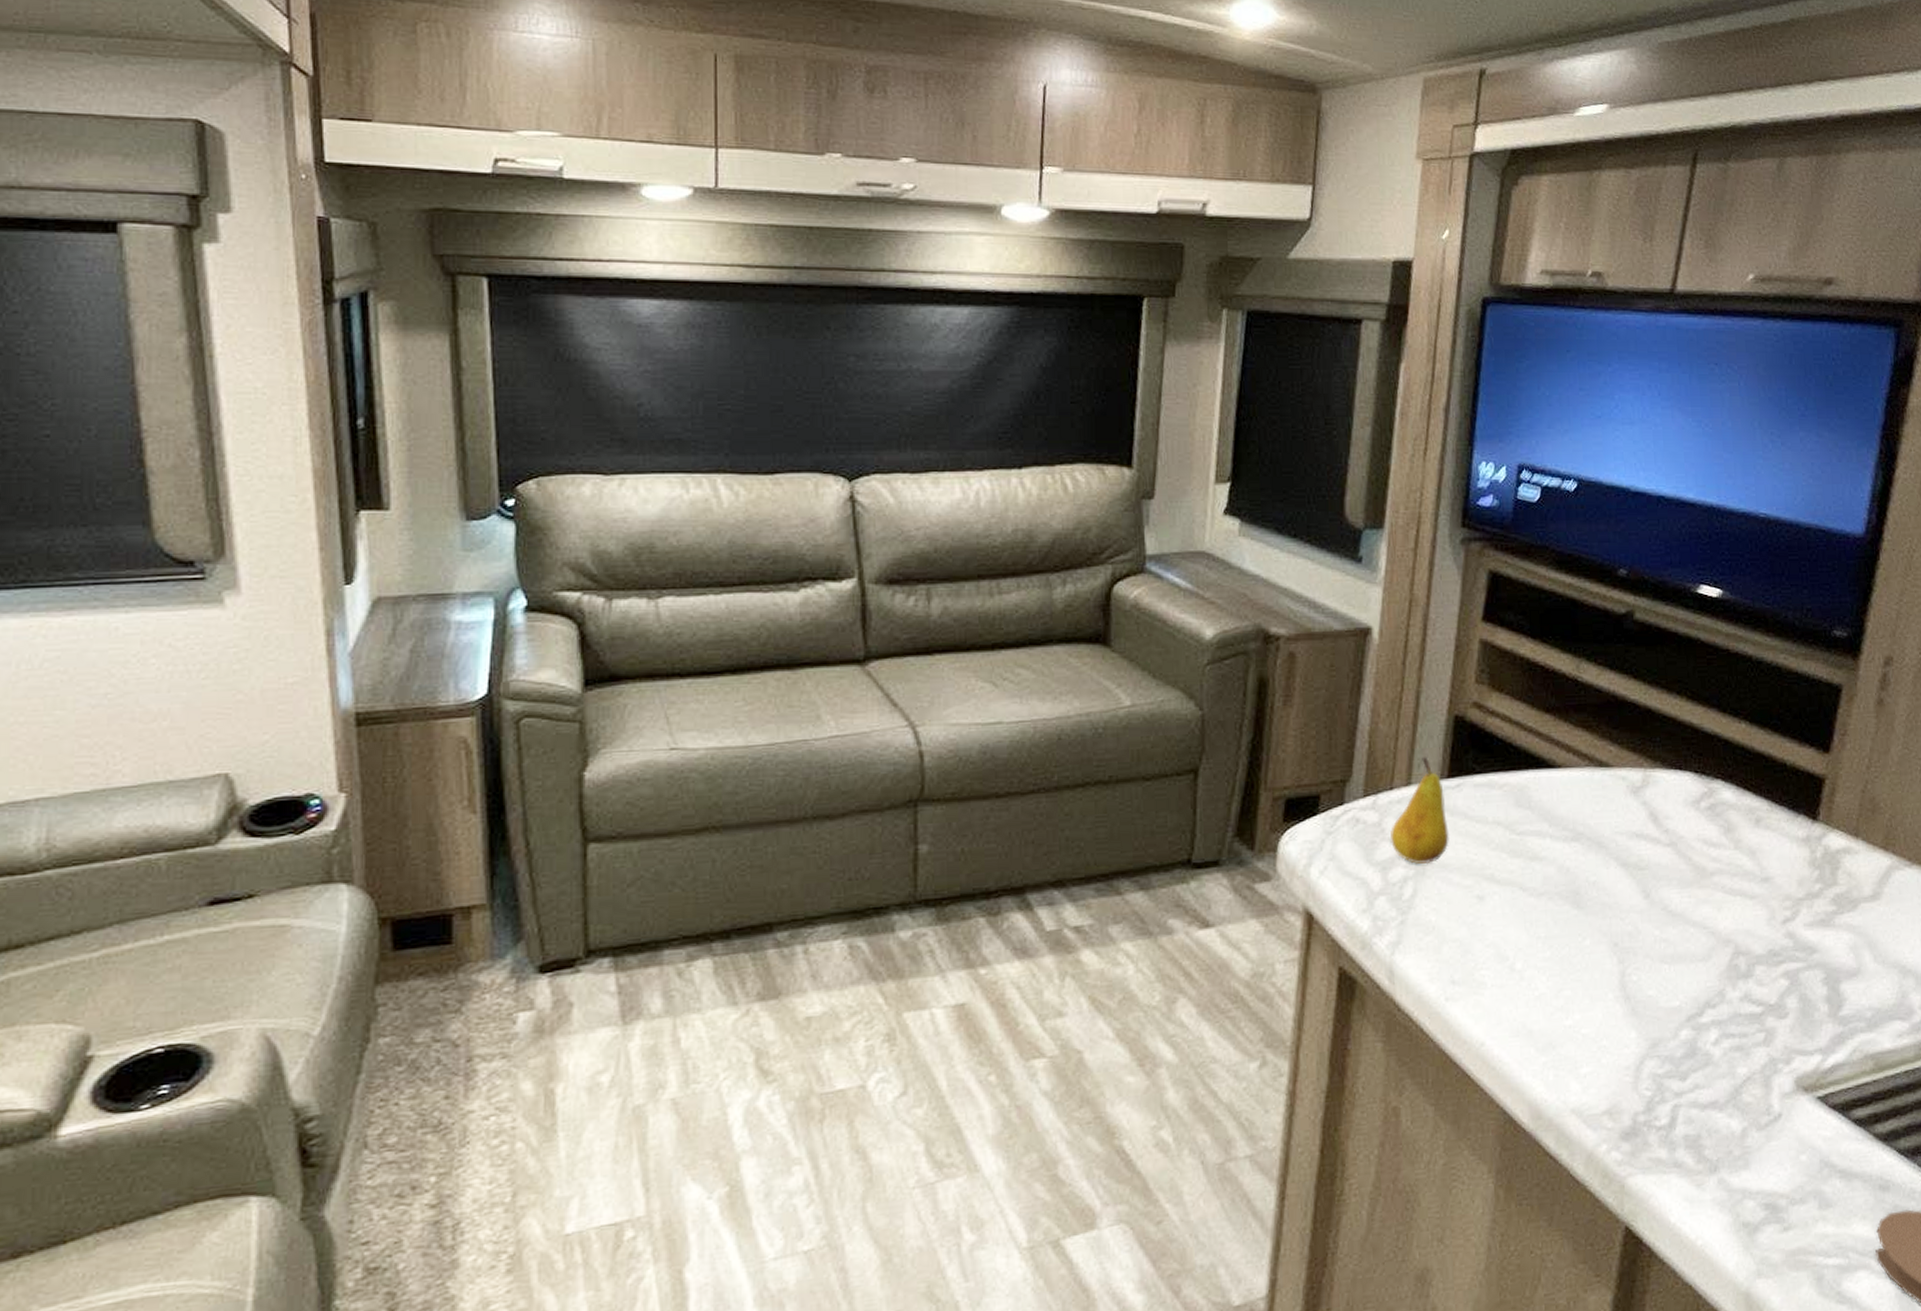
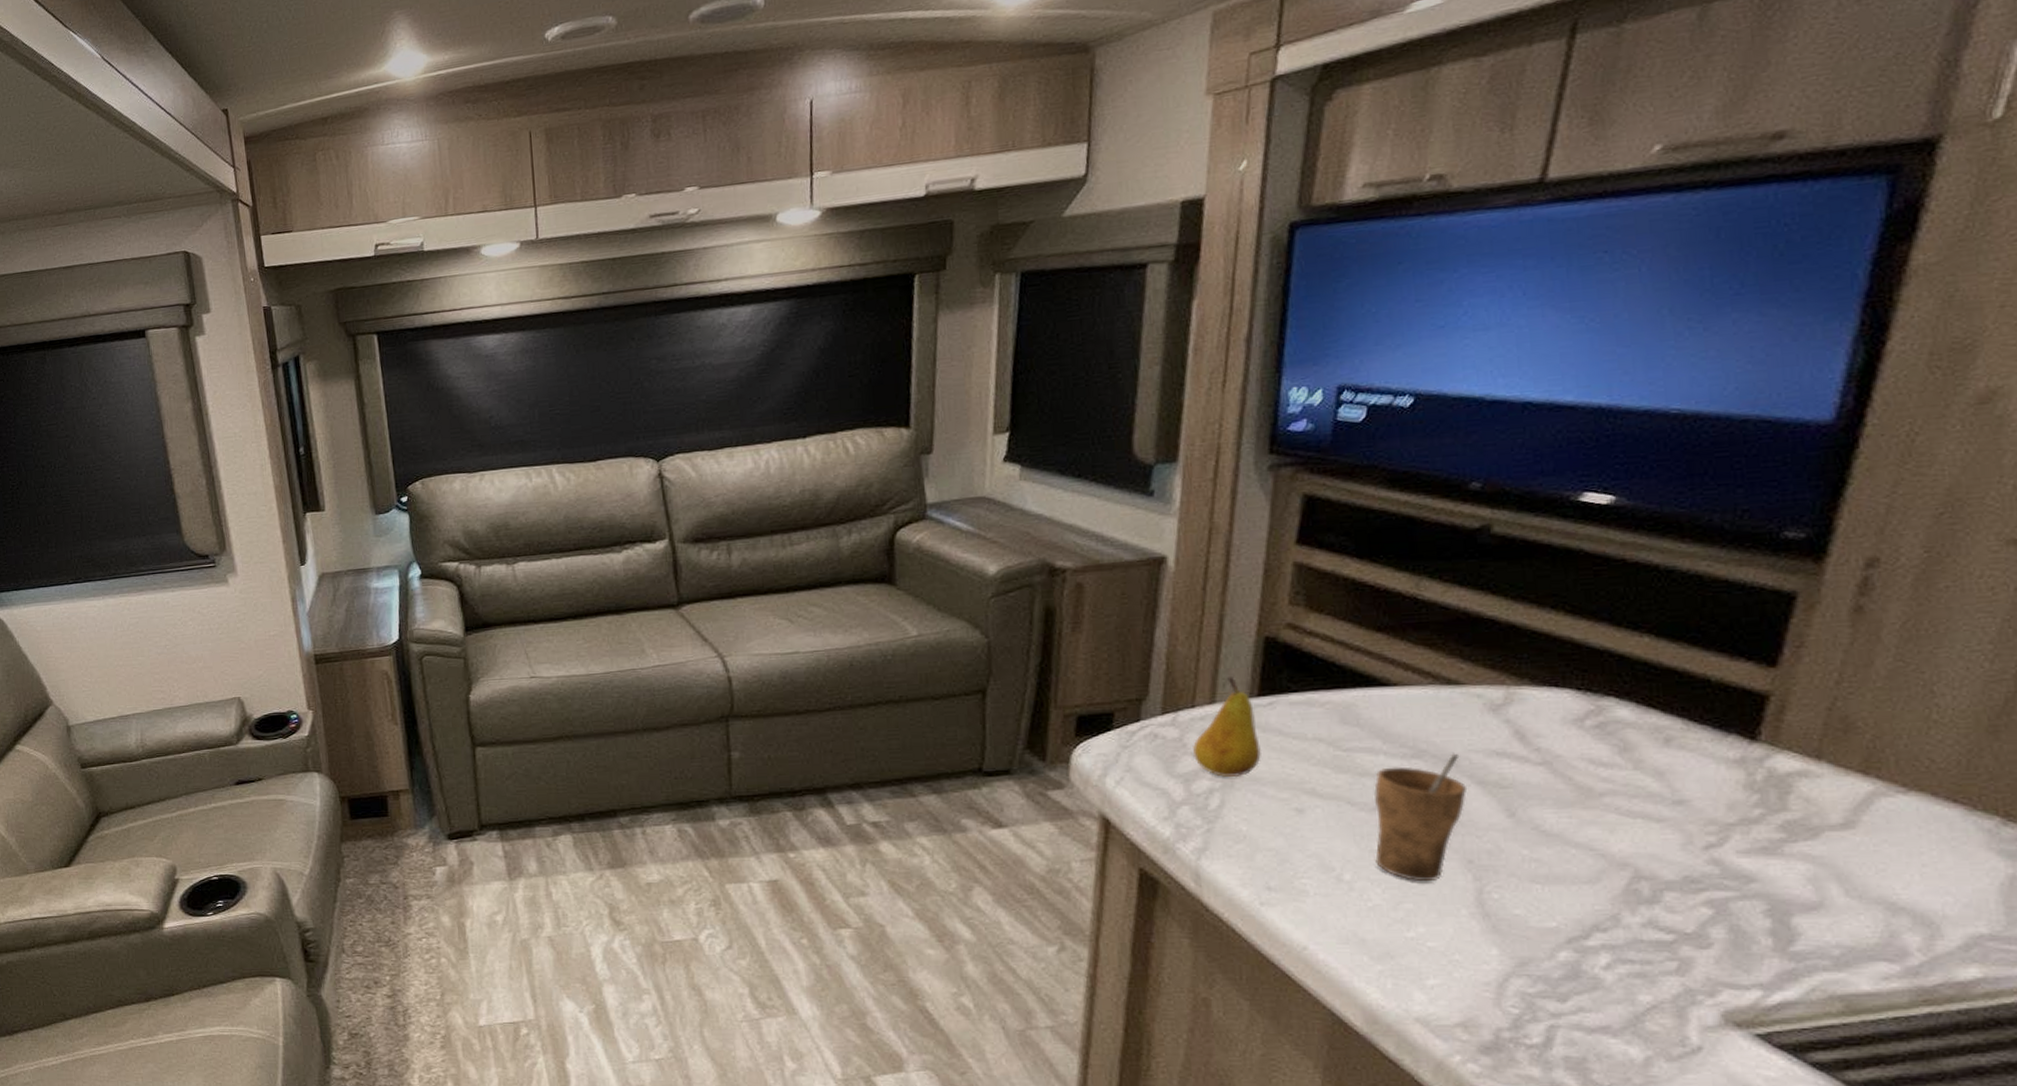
cup: none [1542,835,1614,967] -> present [1374,753,1468,882]

